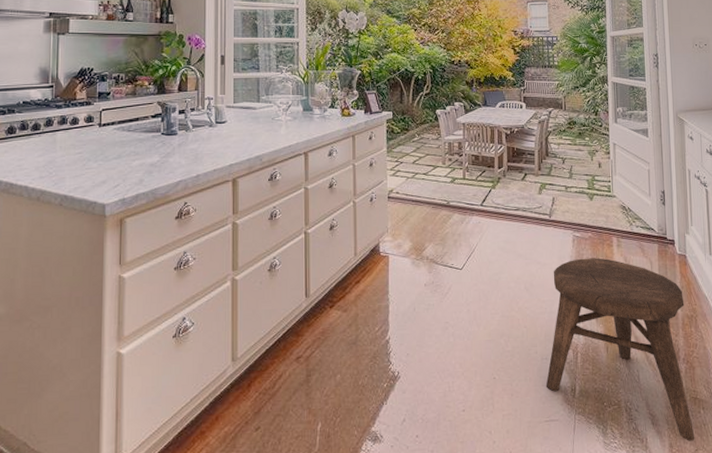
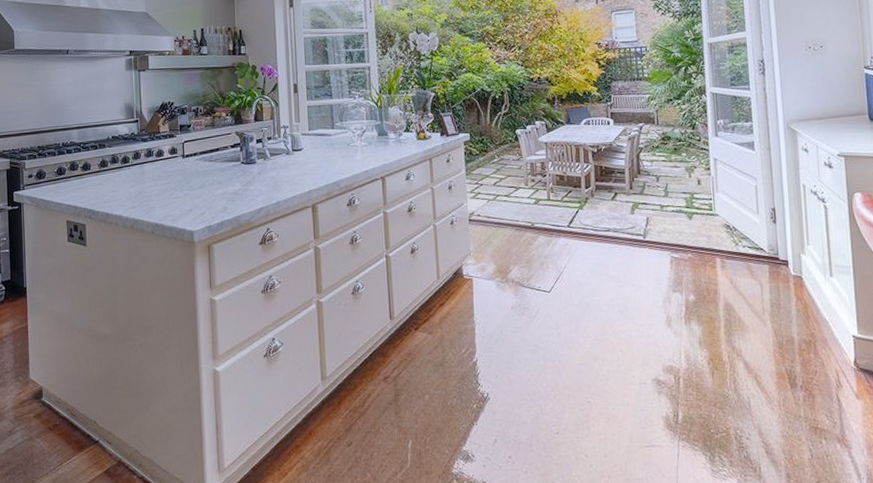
stool: present [545,258,695,441] -> none [645,280,816,472]

